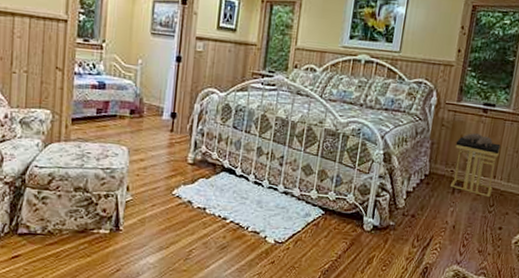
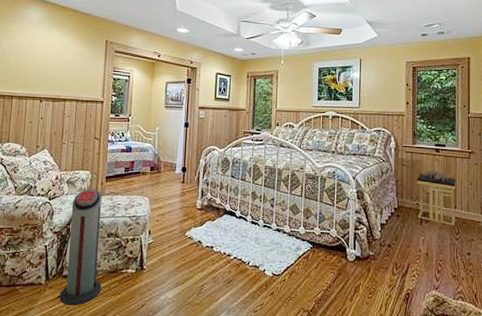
air purifier: none [14,131,68,268] -> present [59,188,102,306]

